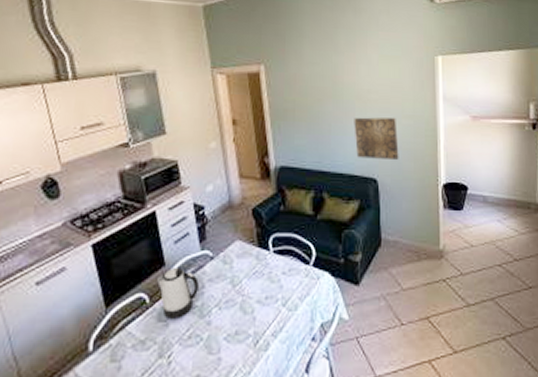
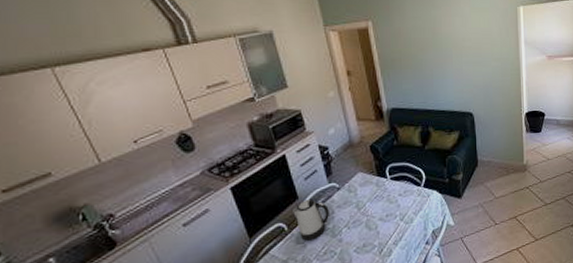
wall art: present [354,117,399,161] -> none [452,60,490,97]

